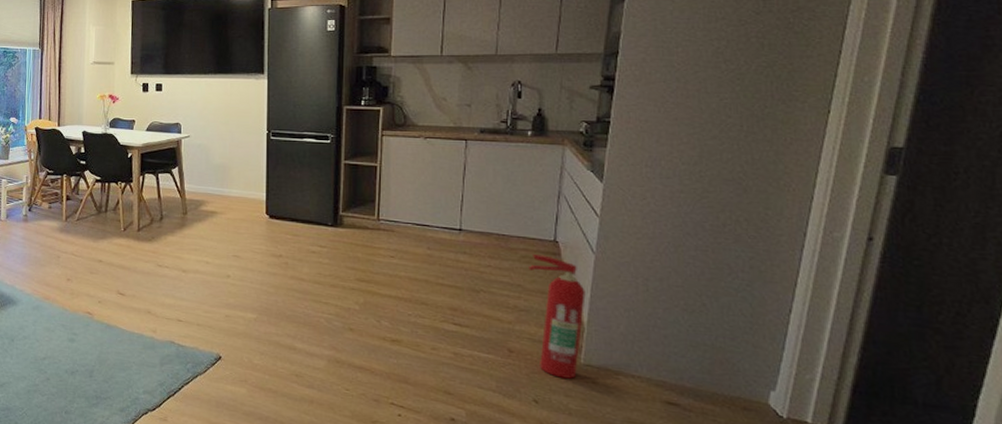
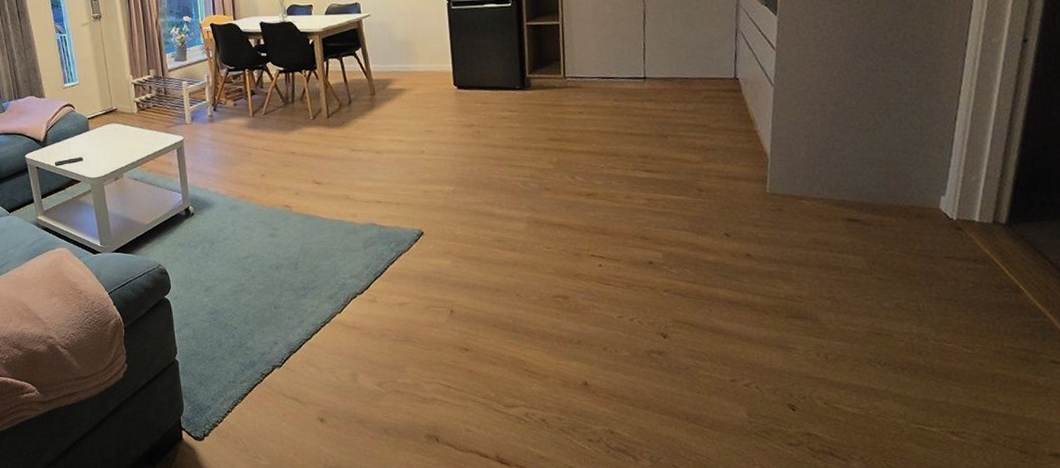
fire extinguisher: present [529,254,586,379] -> none [712,93,768,210]

